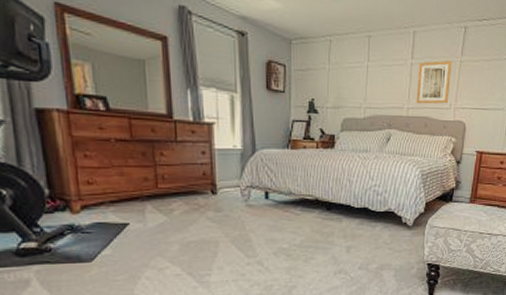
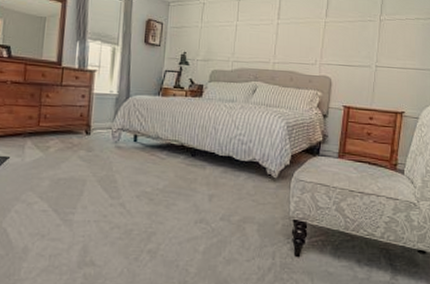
wall art: present [416,60,452,104] -> none [282,21,317,60]

